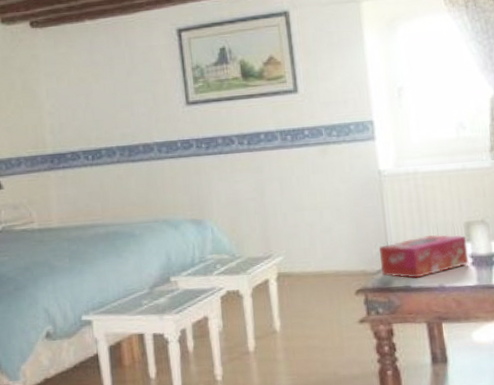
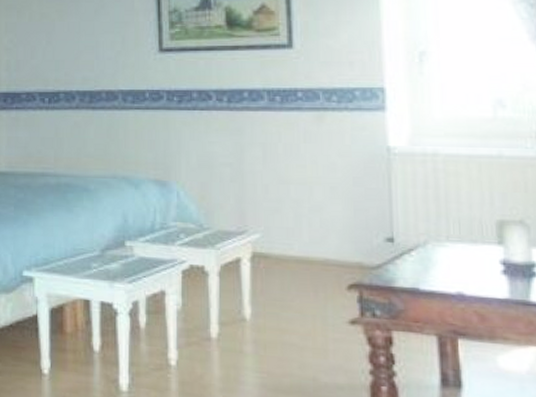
tissue box: present [378,235,469,278] -> none [381,231,499,280]

